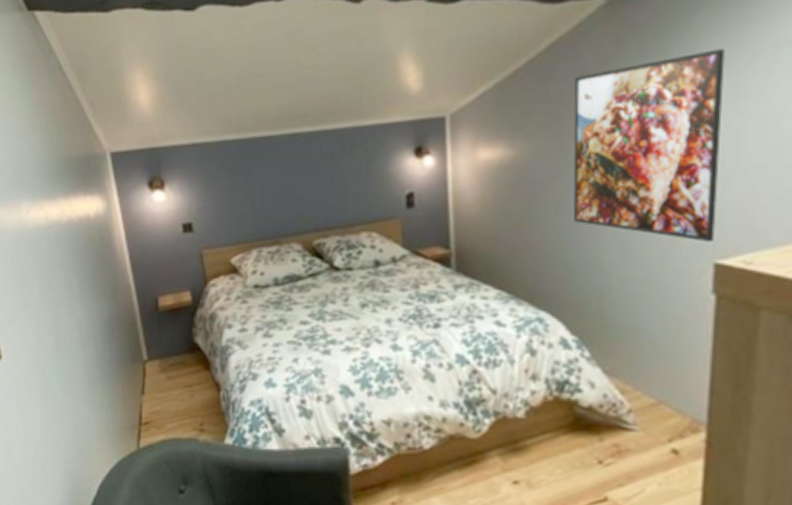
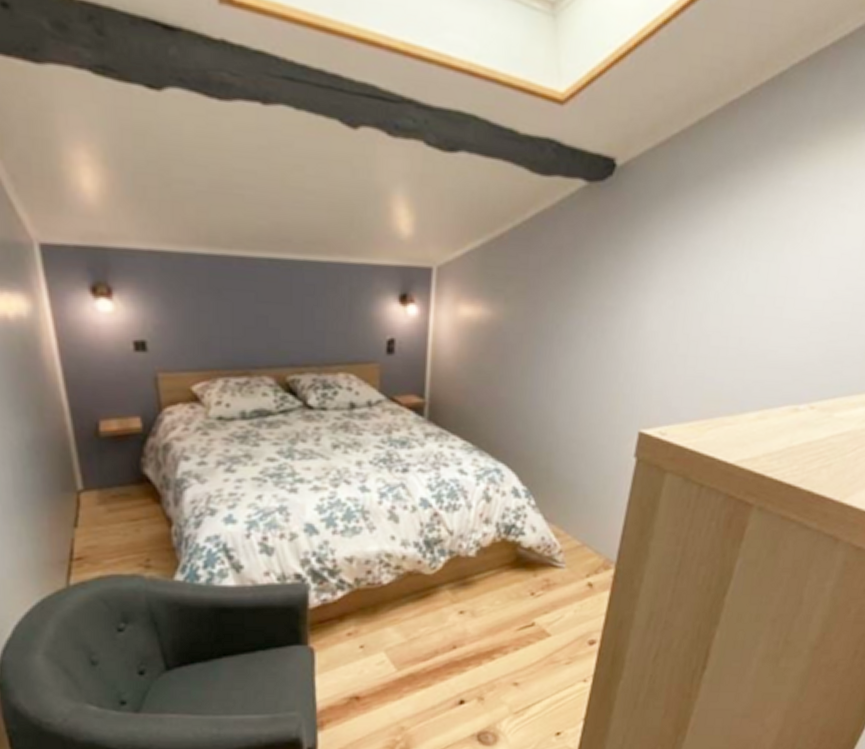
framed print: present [573,48,725,243] -> none [535,247,671,415]

